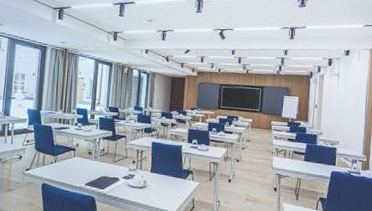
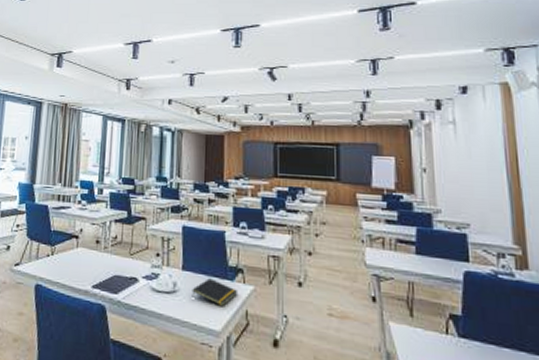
notepad: none [156,178,189,196] -> present [191,278,238,306]

